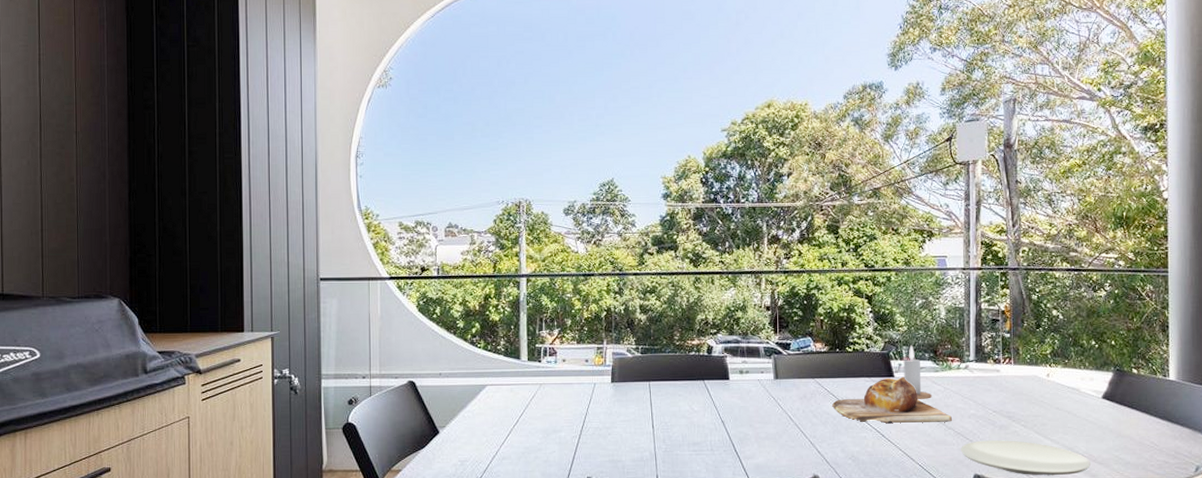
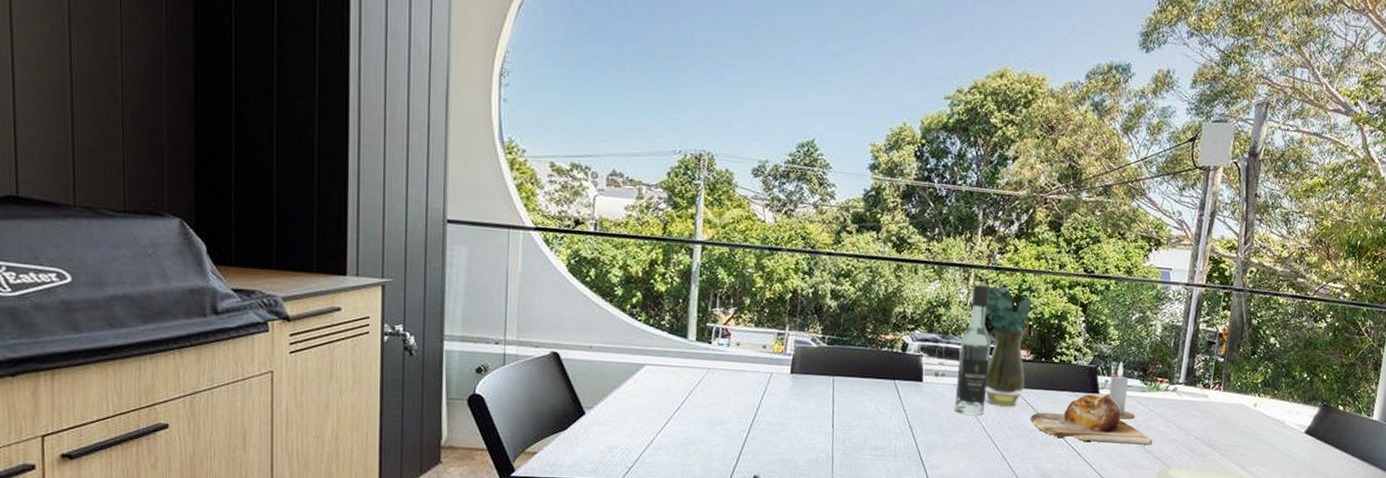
bottle: none [760,287,789,408] -> present [954,284,991,416]
vase: none [773,281,824,397] -> present [983,277,1032,408]

